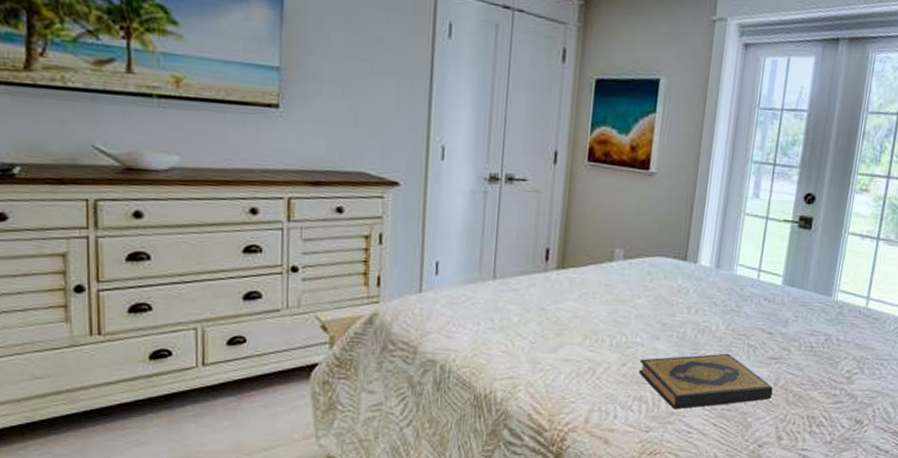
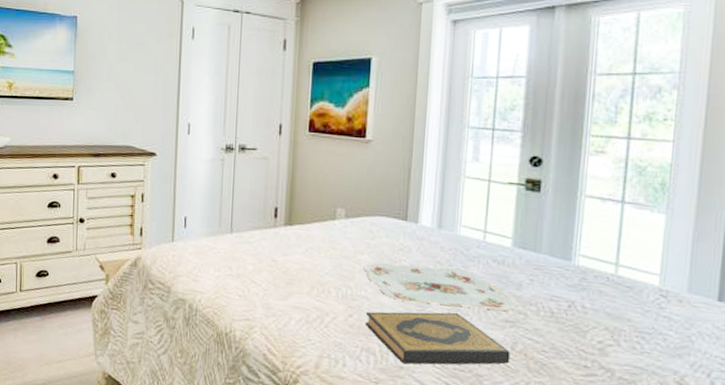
serving tray: none [640,305,782,348] -> present [364,262,517,311]

